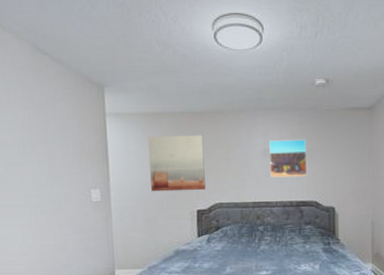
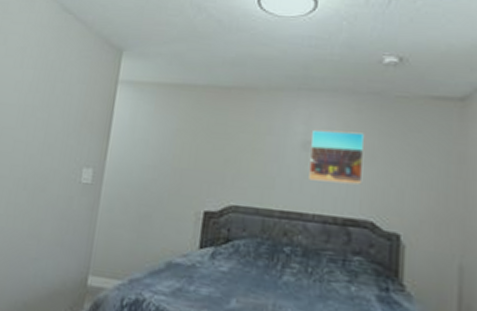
wall art: present [147,134,205,192] -> none [152,111,227,186]

